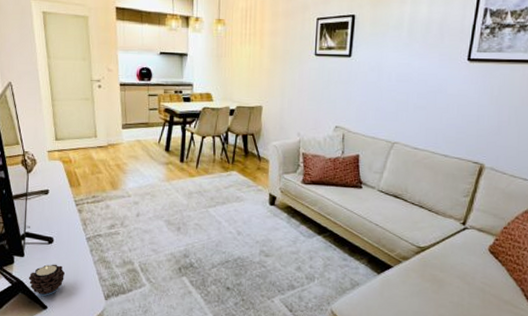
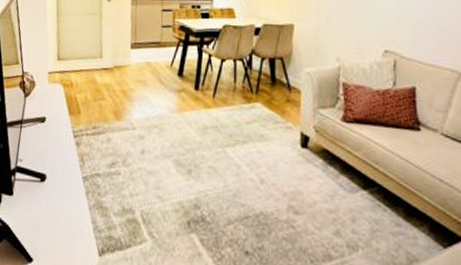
candle: present [28,264,66,296] -> none [15,206,57,246]

